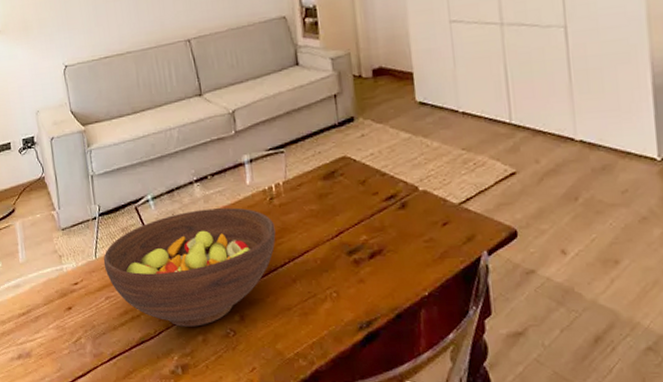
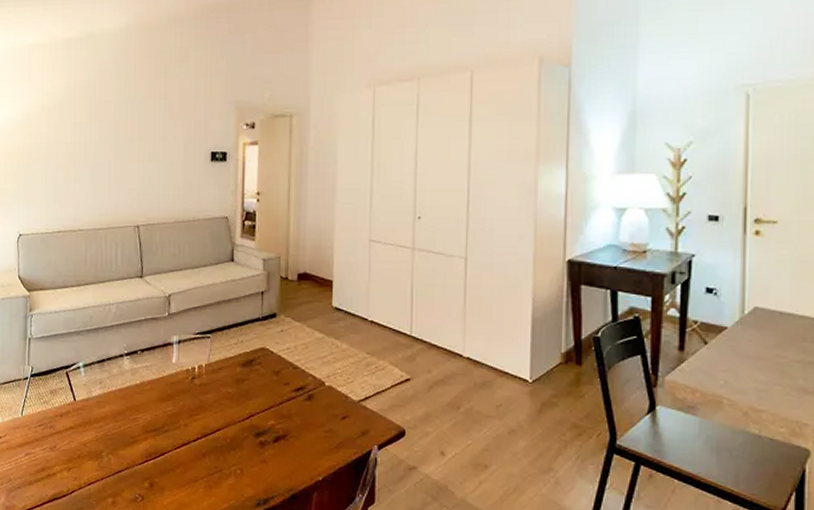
fruit bowl: present [103,207,276,327] -> none [28,381,193,489]

